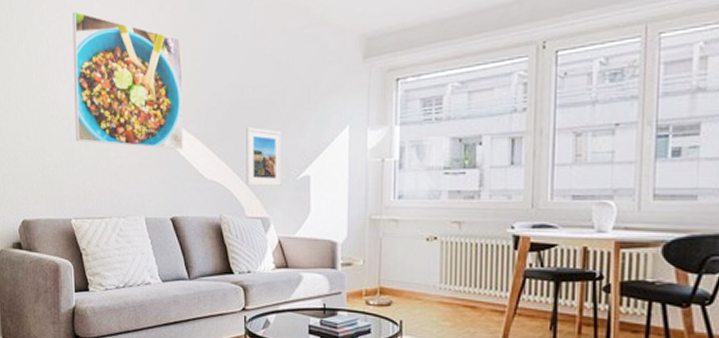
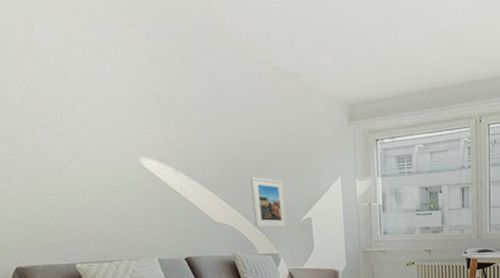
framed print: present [72,11,183,150] -> none [46,55,190,197]

